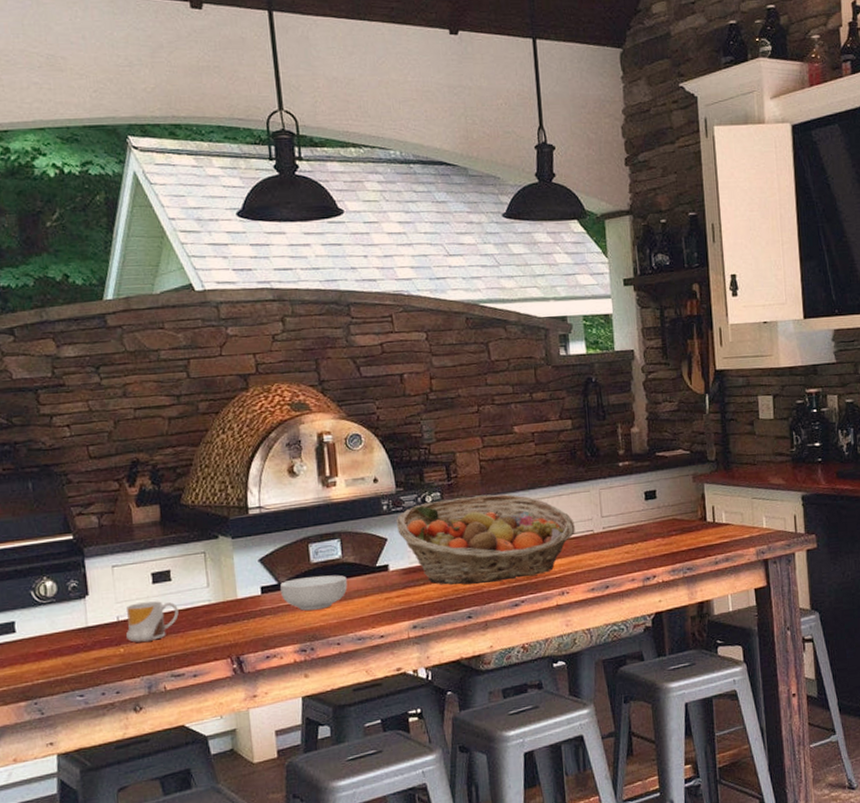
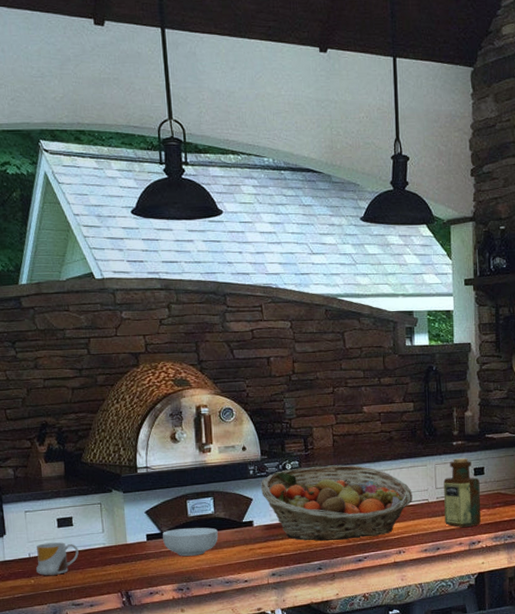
bottle: none [610,480,655,562] -> present [444,458,481,528]

